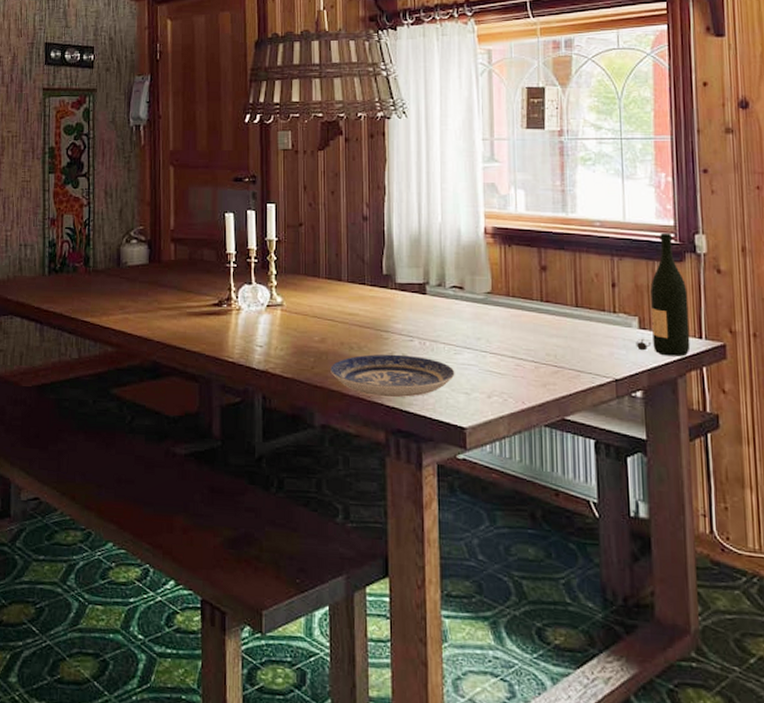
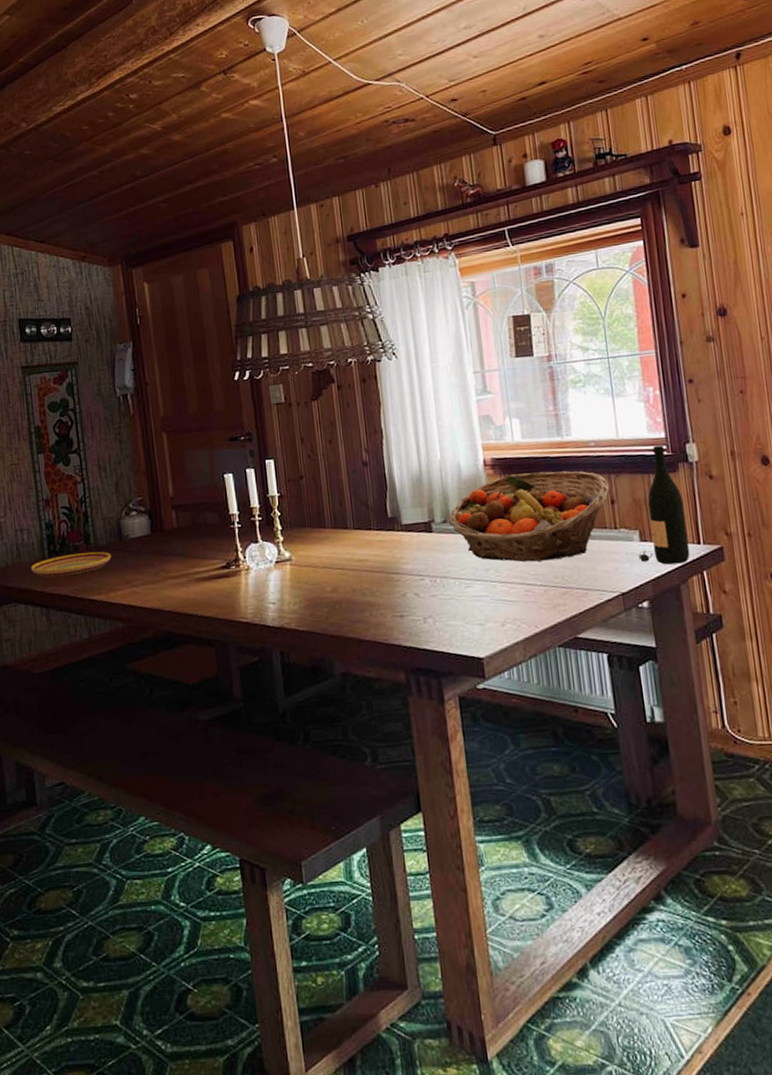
plate: none [30,274,108,296] -> present [30,551,111,577]
plate: present [331,354,455,398] -> none [345,594,468,638]
fruit basket: none [444,246,612,337] -> present [449,471,610,562]

